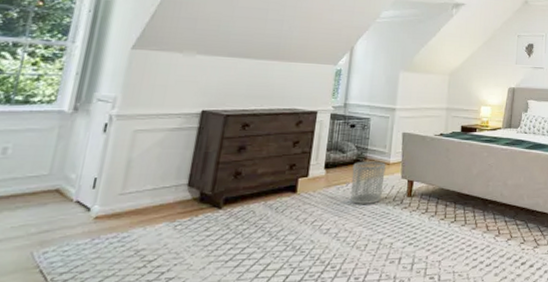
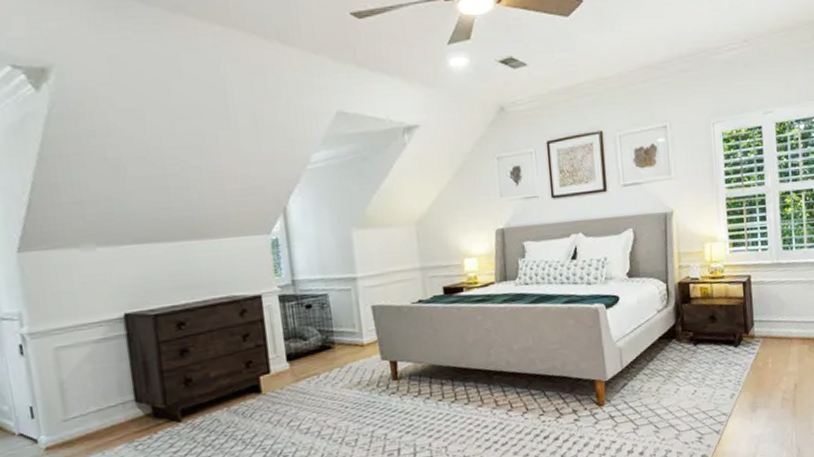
waste bin: present [350,161,386,204] -> none [320,343,363,397]

